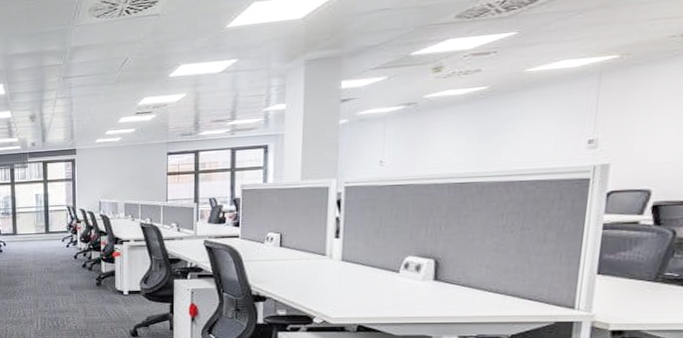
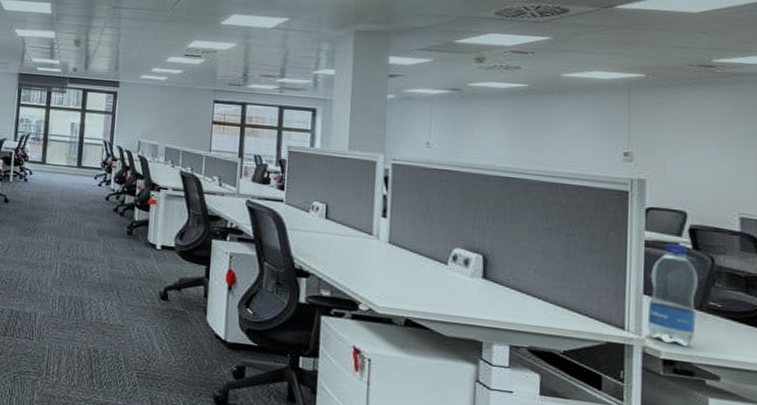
bottle: none [598,222,657,316] -> present [648,242,698,346]

